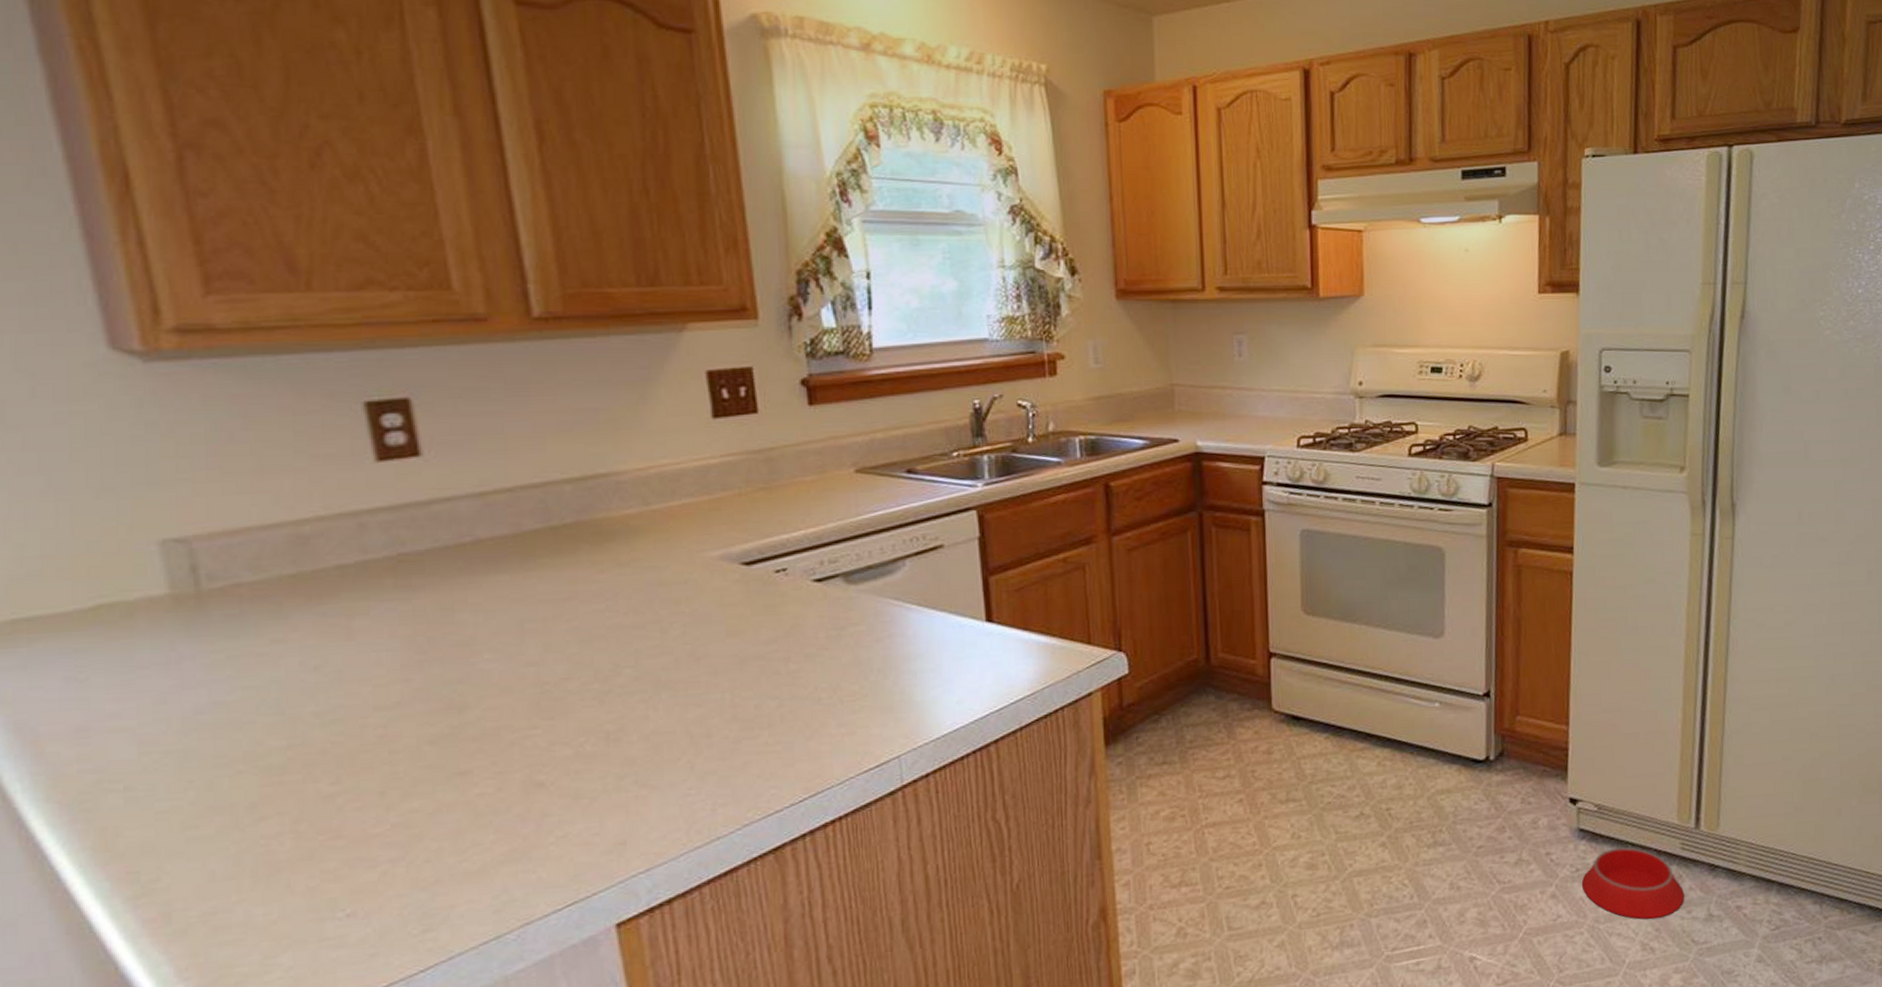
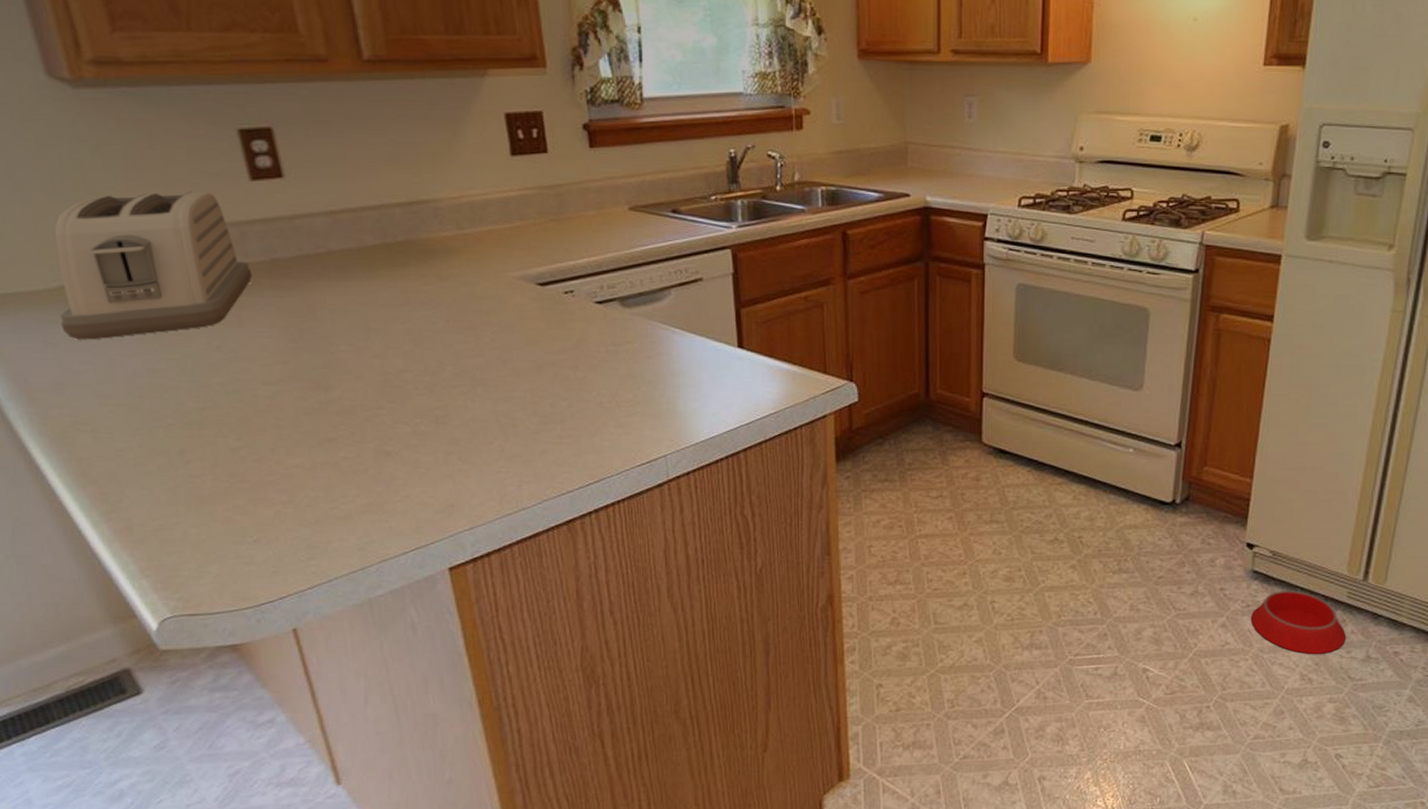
toaster: none [95,477,371,672] -> present [55,191,253,340]

